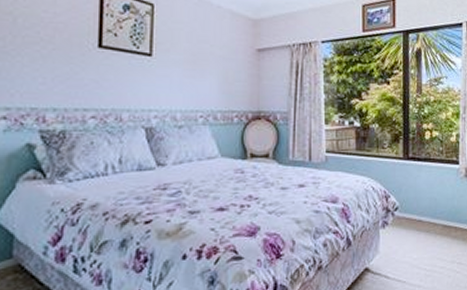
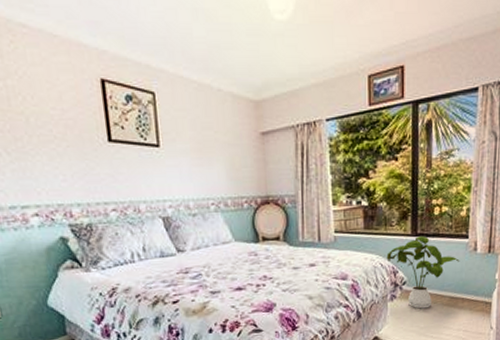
house plant: none [378,160,452,238] -> present [386,236,460,309]

